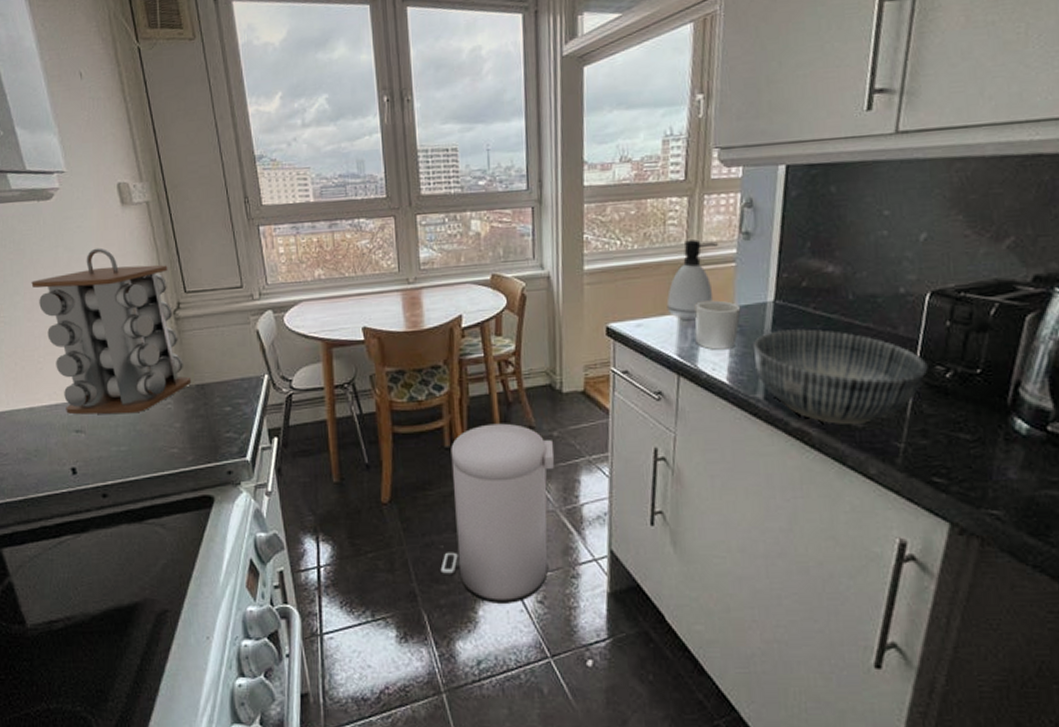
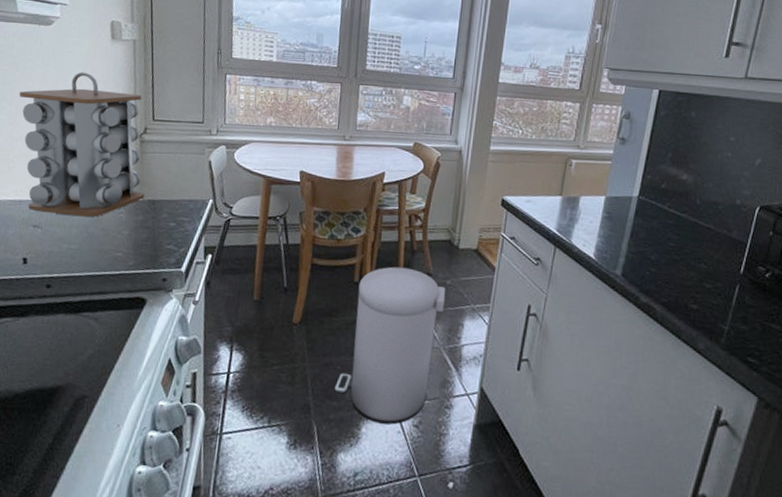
soap dispenser: present [666,239,718,321] -> none [552,138,599,203]
mug: present [694,300,741,351] -> none [572,188,612,232]
bowl: present [754,329,929,426] -> none [618,220,753,307]

